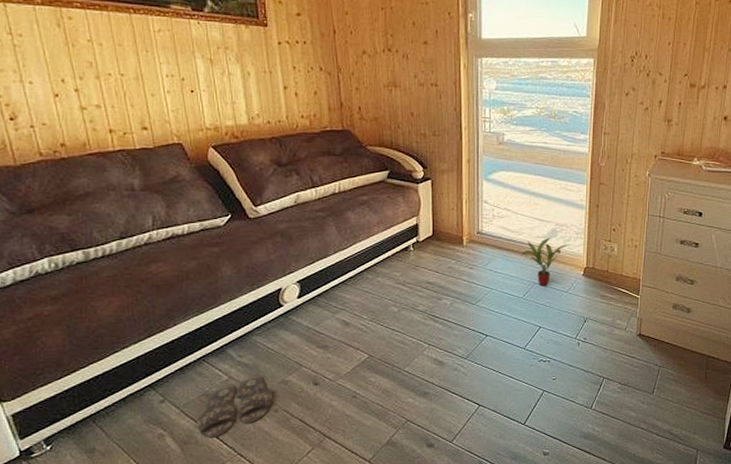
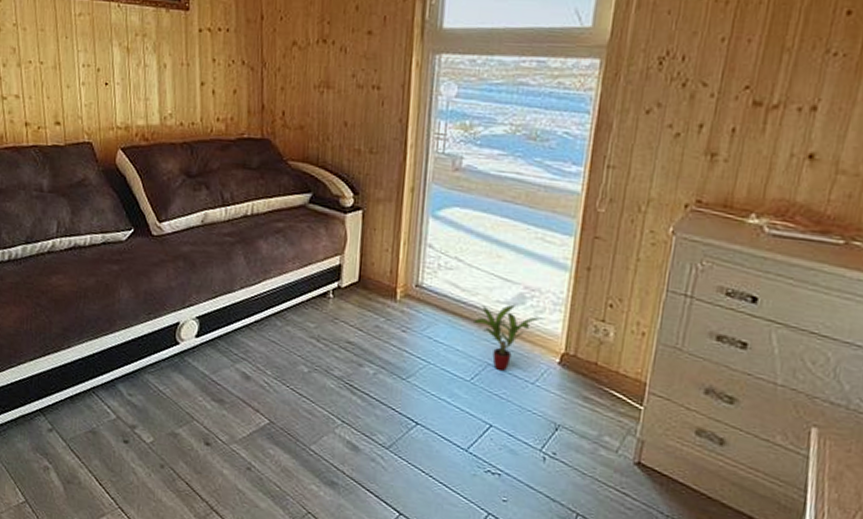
slippers: present [197,375,273,438] -> none [82,420,161,484]

